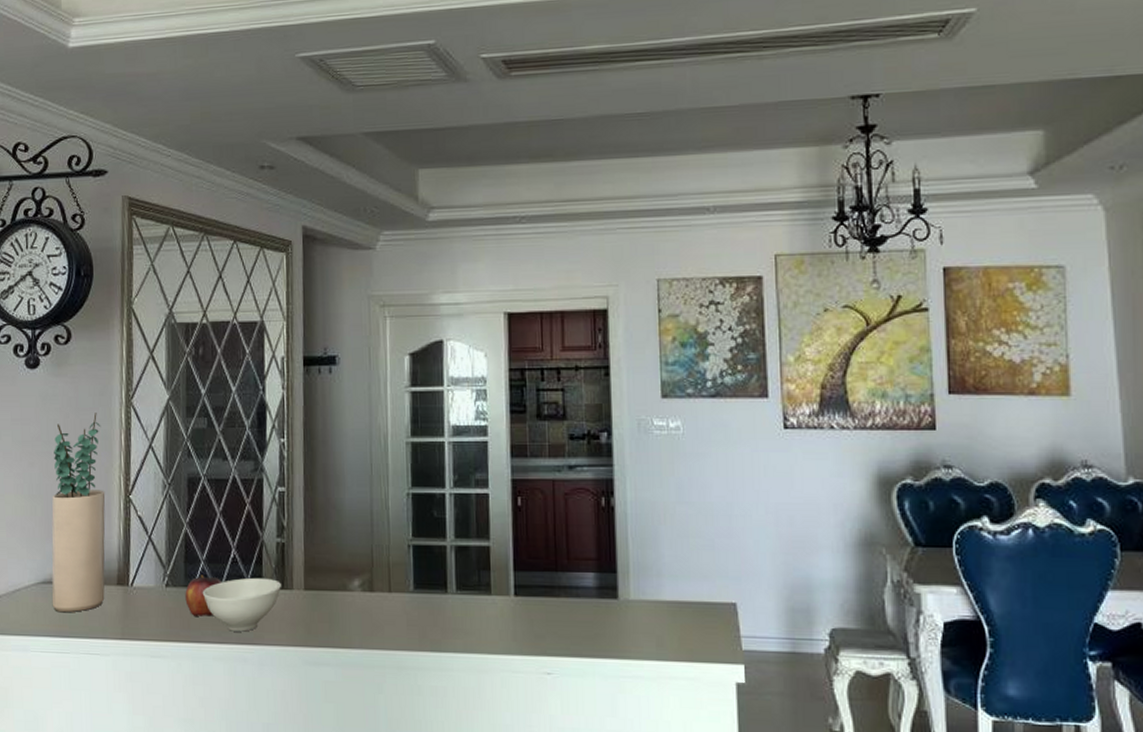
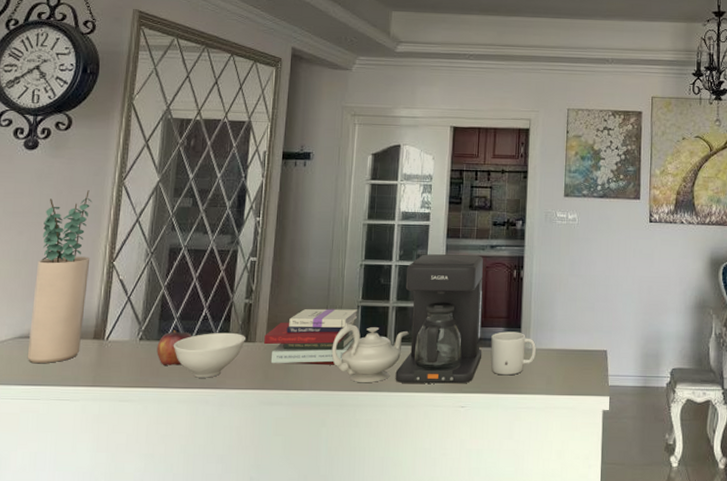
books: none [302,548,408,618] -> present [264,308,357,365]
teapot: none [381,565,474,642] -> present [331,322,409,383]
coffee maker: none [461,477,569,645] -> present [395,254,483,384]
mug: none [578,577,640,635] -> present [490,331,537,376]

